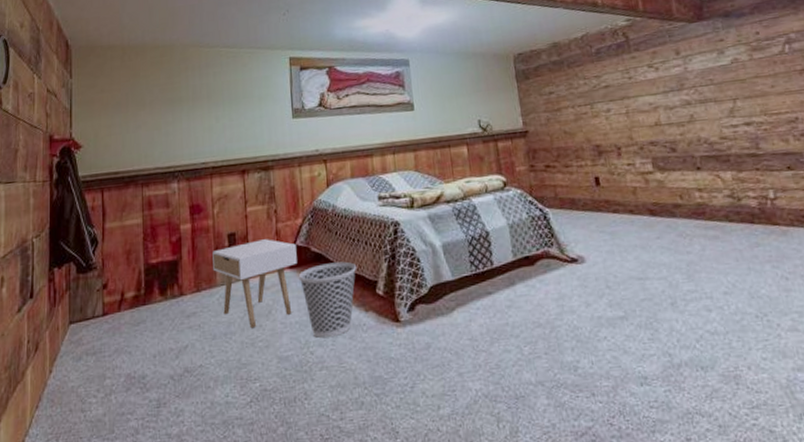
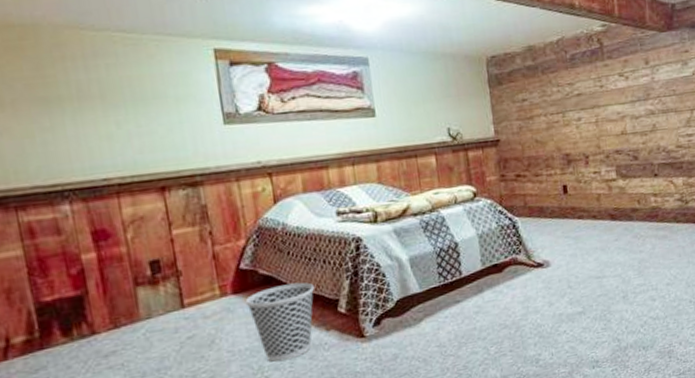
nightstand: present [212,239,297,329] -> none [130,264,243,361]

